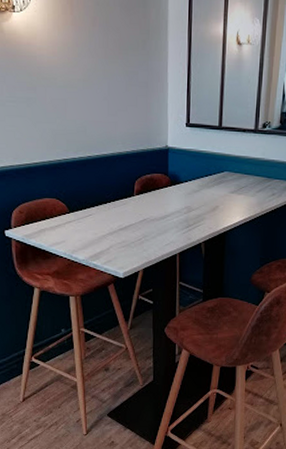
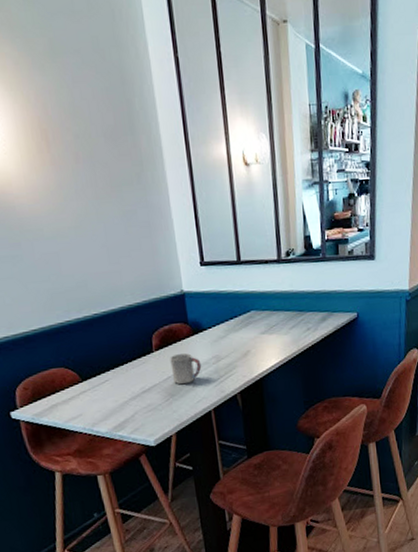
cup: none [147,201,174,228] -> present [170,353,202,385]

